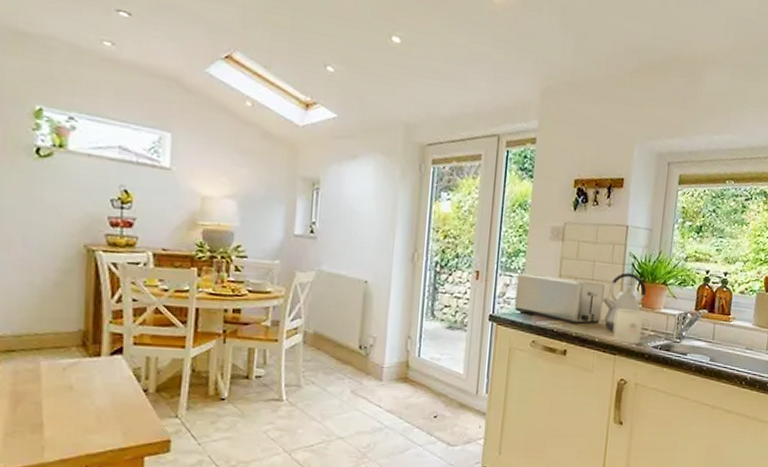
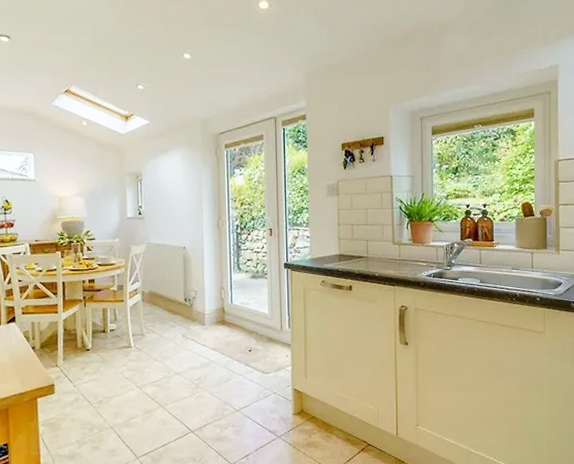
toaster: present [514,273,605,325] -> none [303,226,378,264]
kettle: present [602,272,647,333] -> none [377,215,417,267]
mug: present [612,309,652,345] -> none [390,246,424,276]

